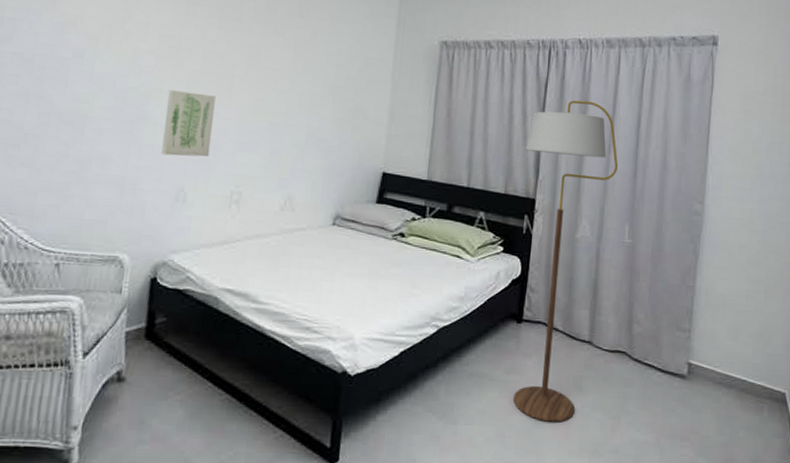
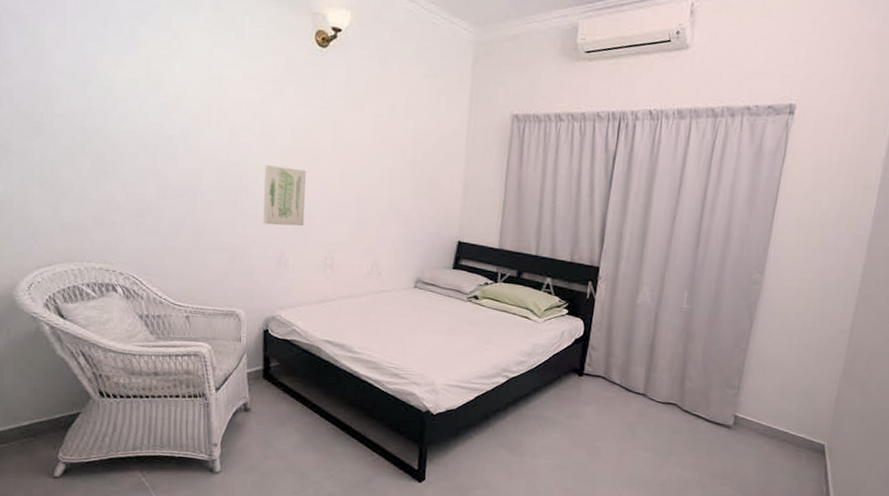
floor lamp: present [513,100,618,422] -> none [573,172,682,459]

